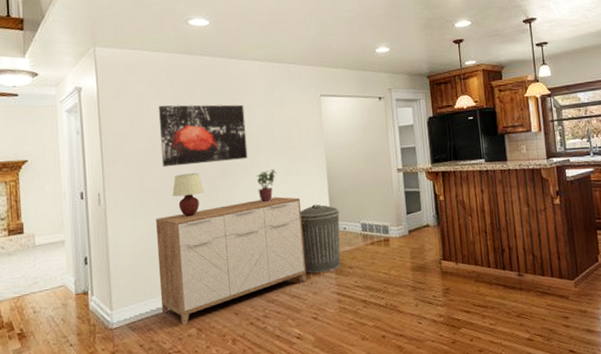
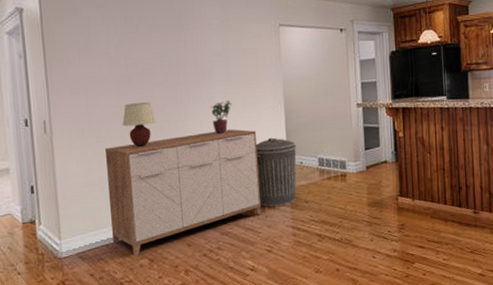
wall art: present [158,104,248,167] -> none [106,30,202,96]

